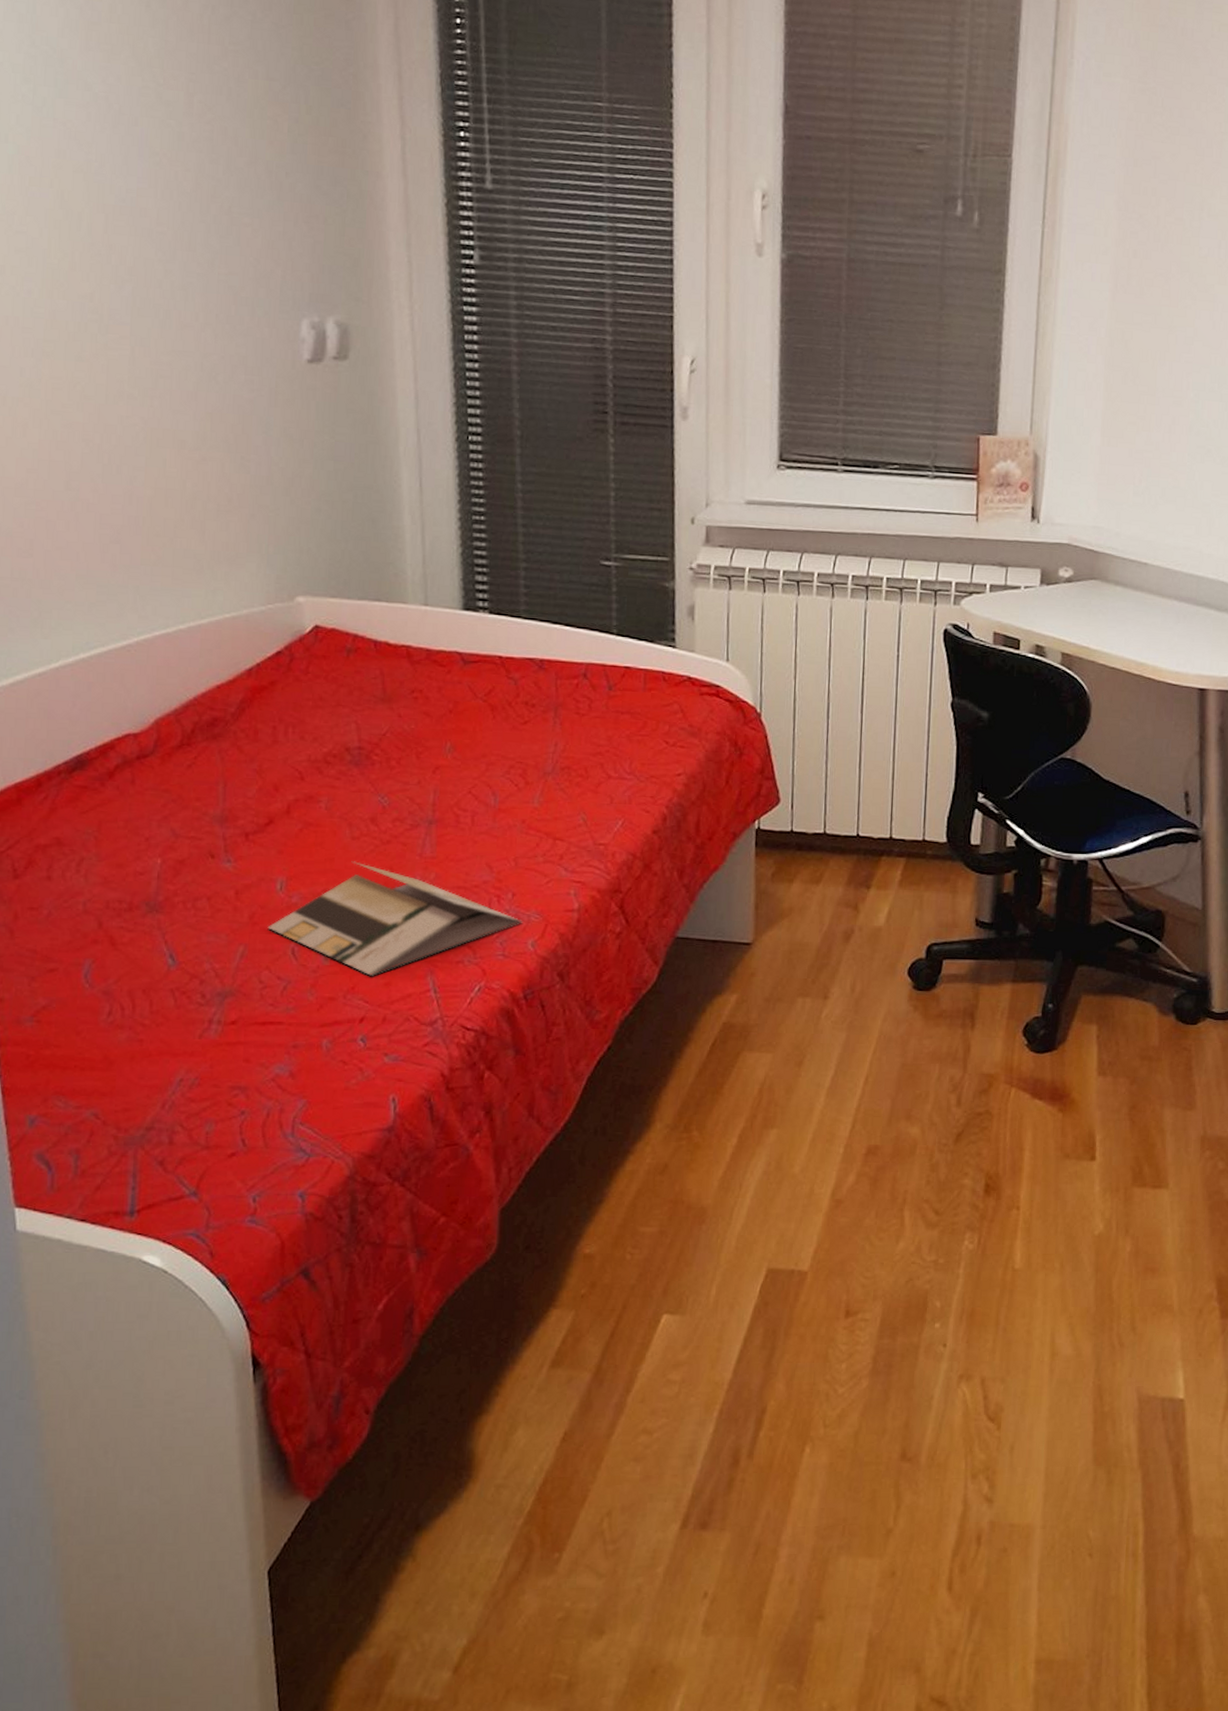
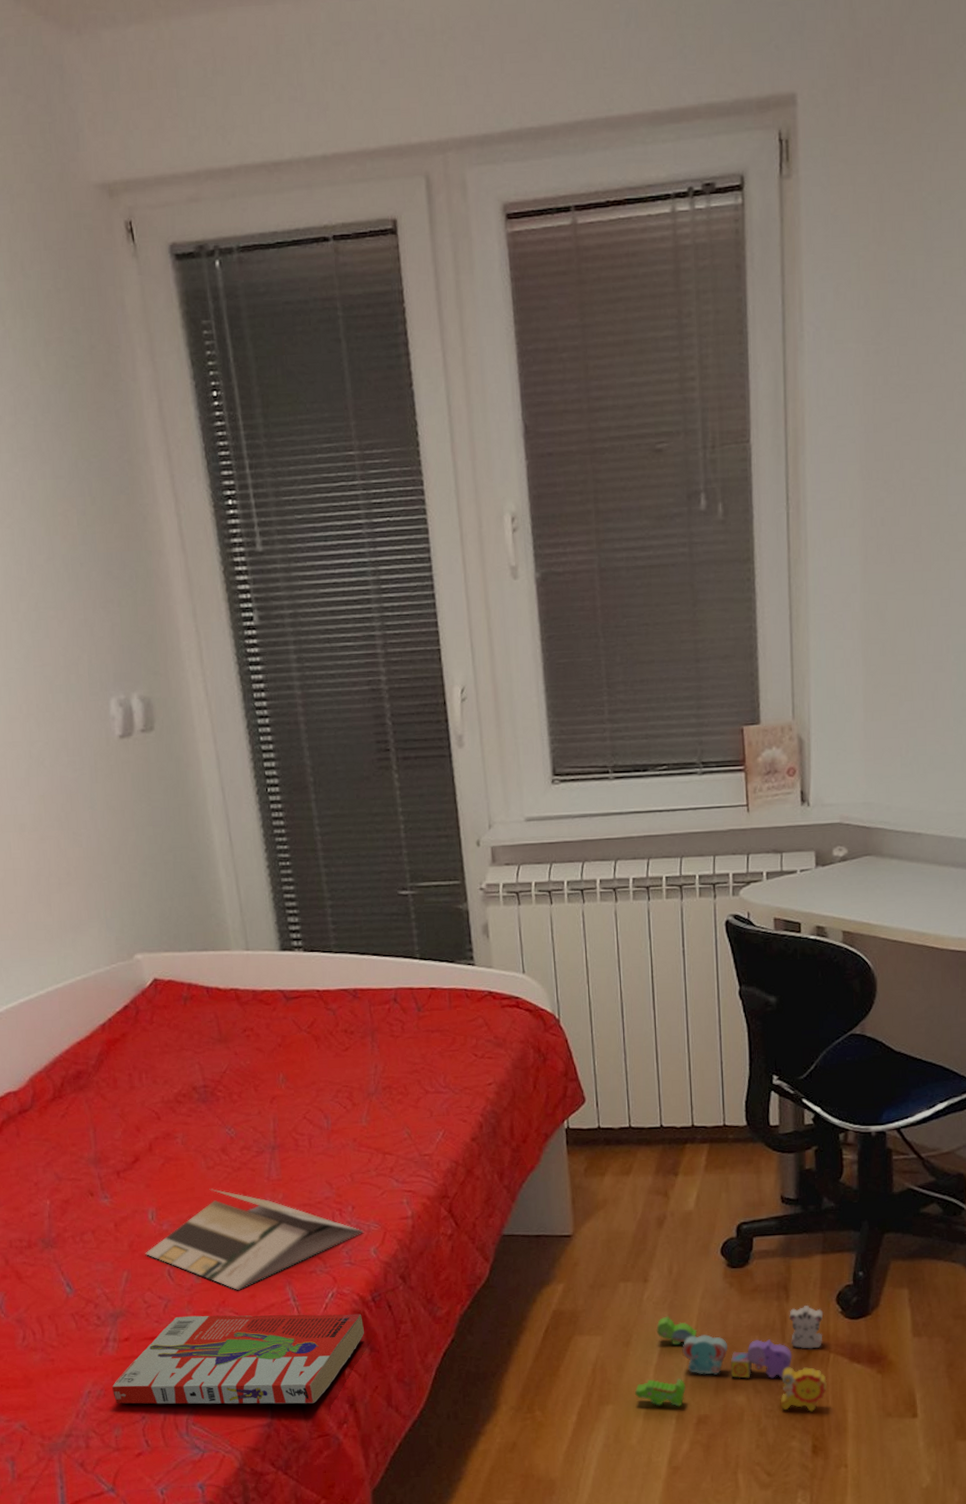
comic book: none [209,1000,511,1109] -> present [112,1313,364,1405]
stacking toy: none [802,1035,1009,1148] -> present [634,1305,827,1412]

